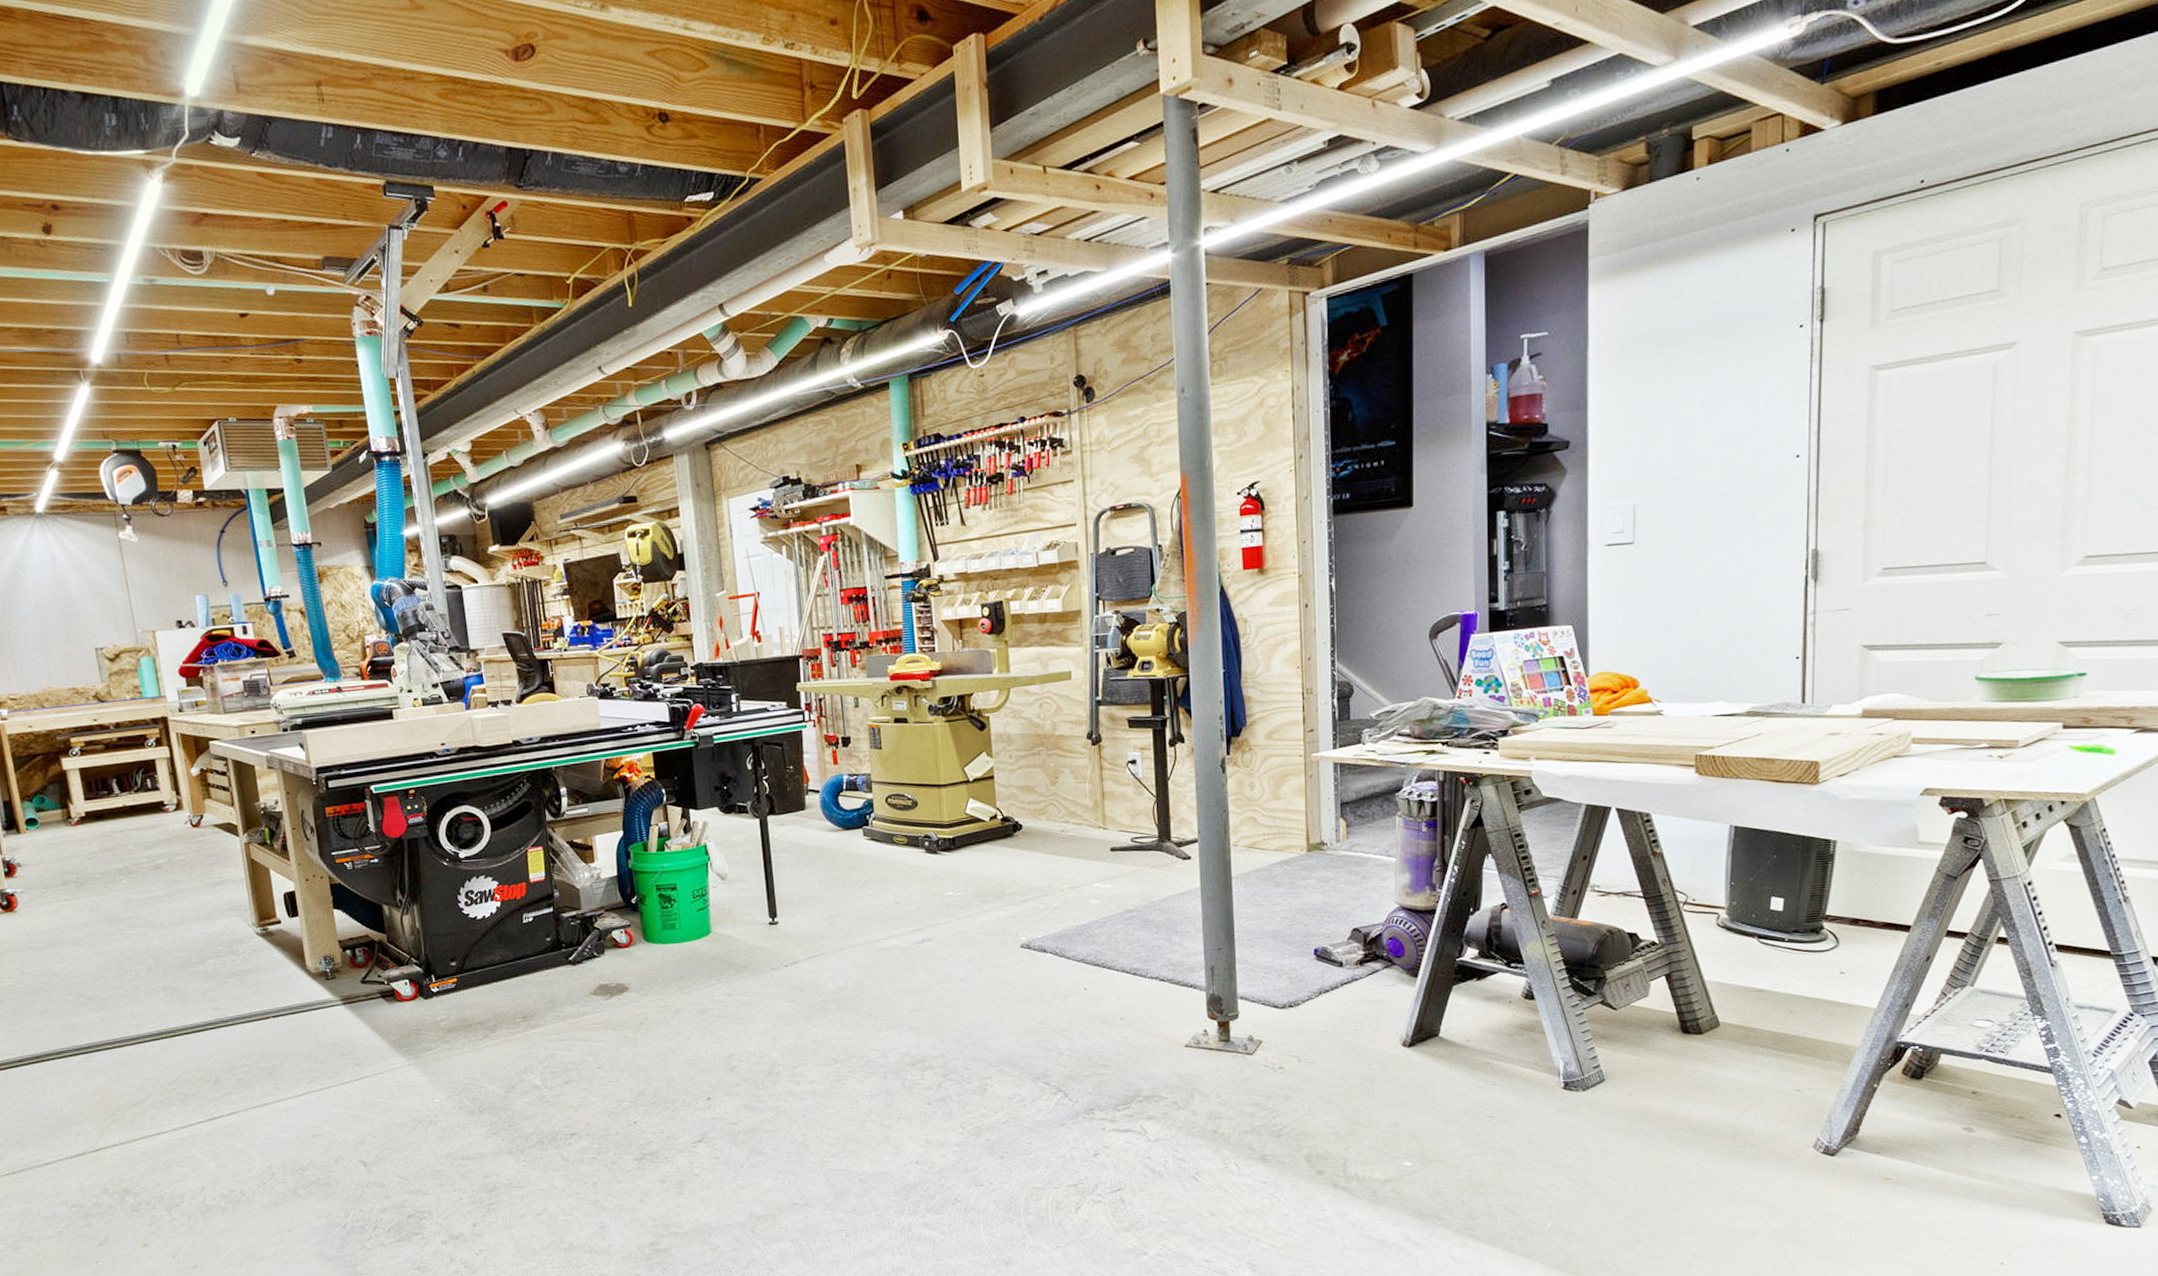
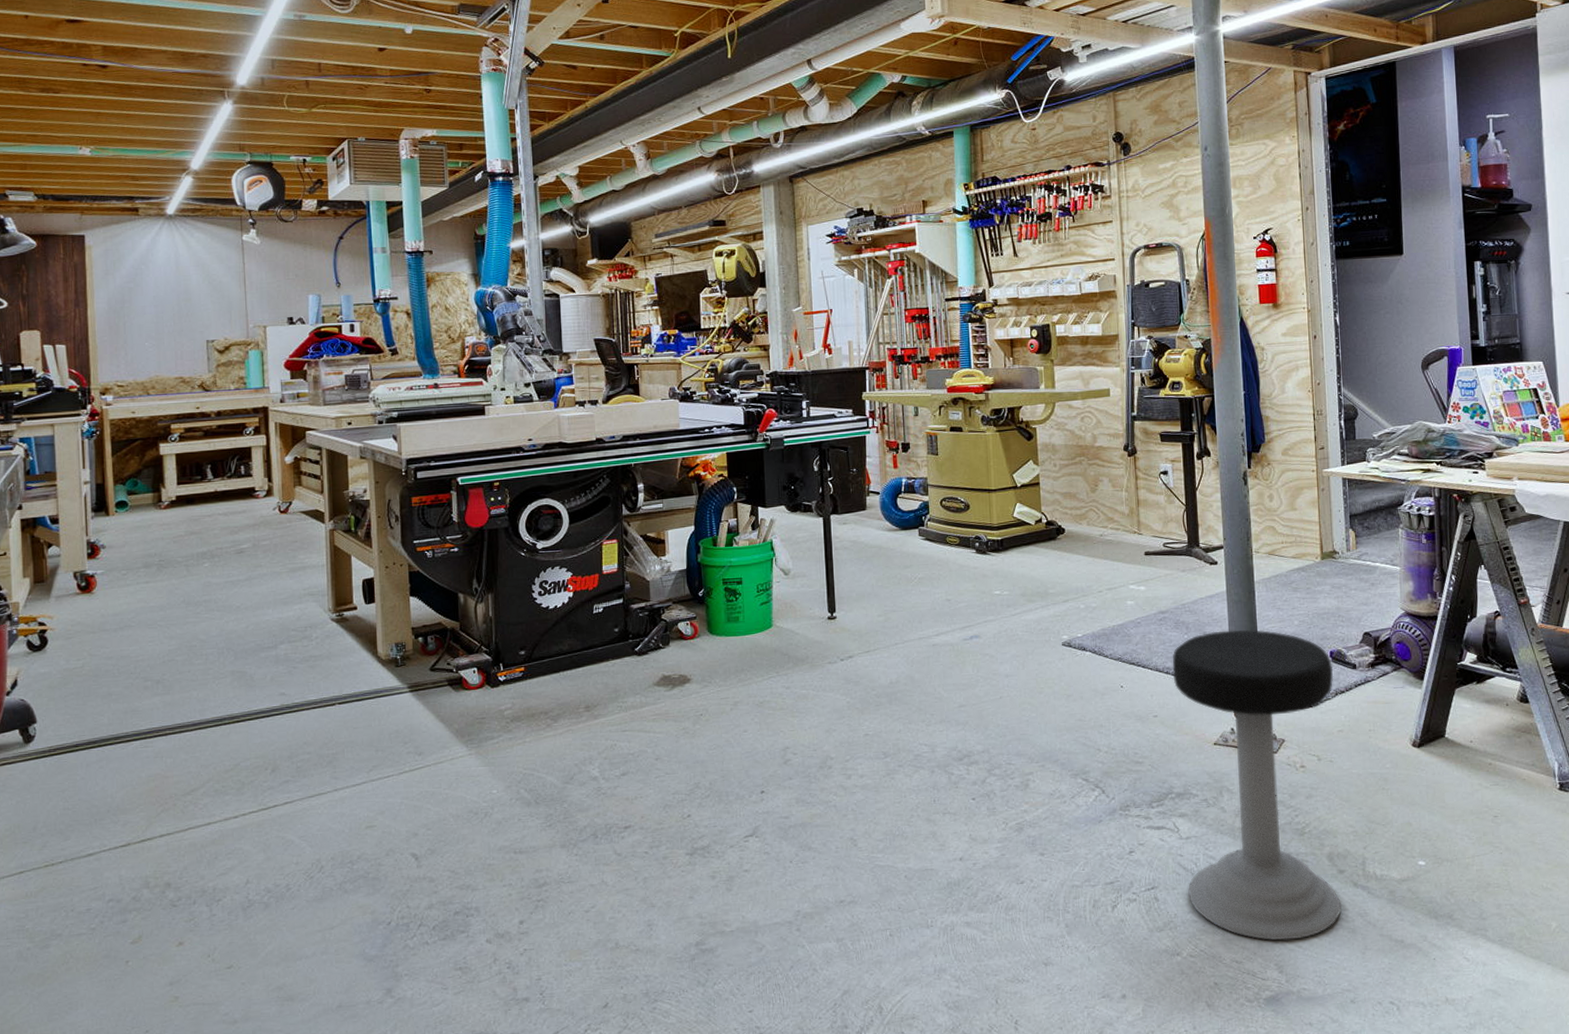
stool: none [1140,927,1320,1241] -> present [1172,629,1342,941]

